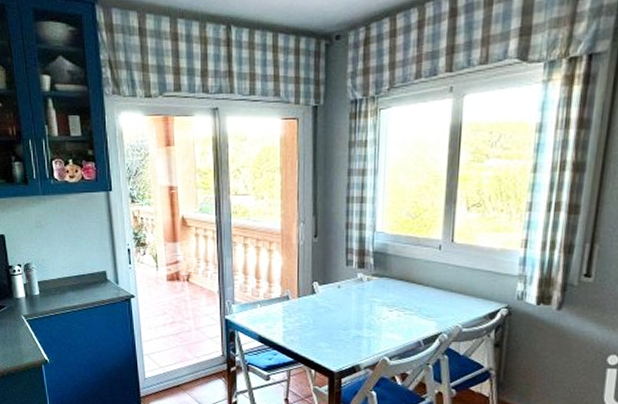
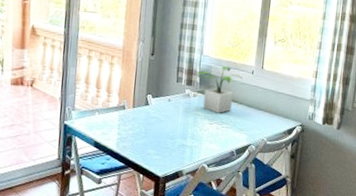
potted plant: none [369,243,427,298] -> present [196,66,243,113]

